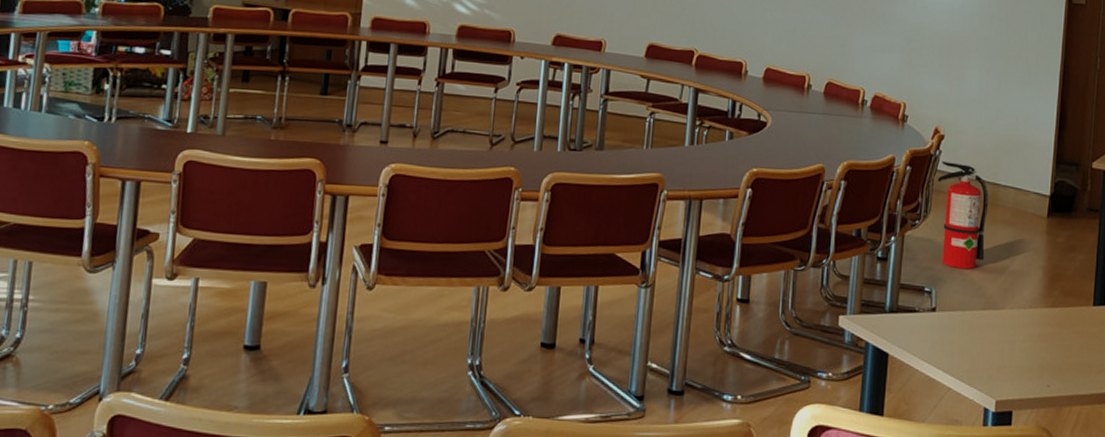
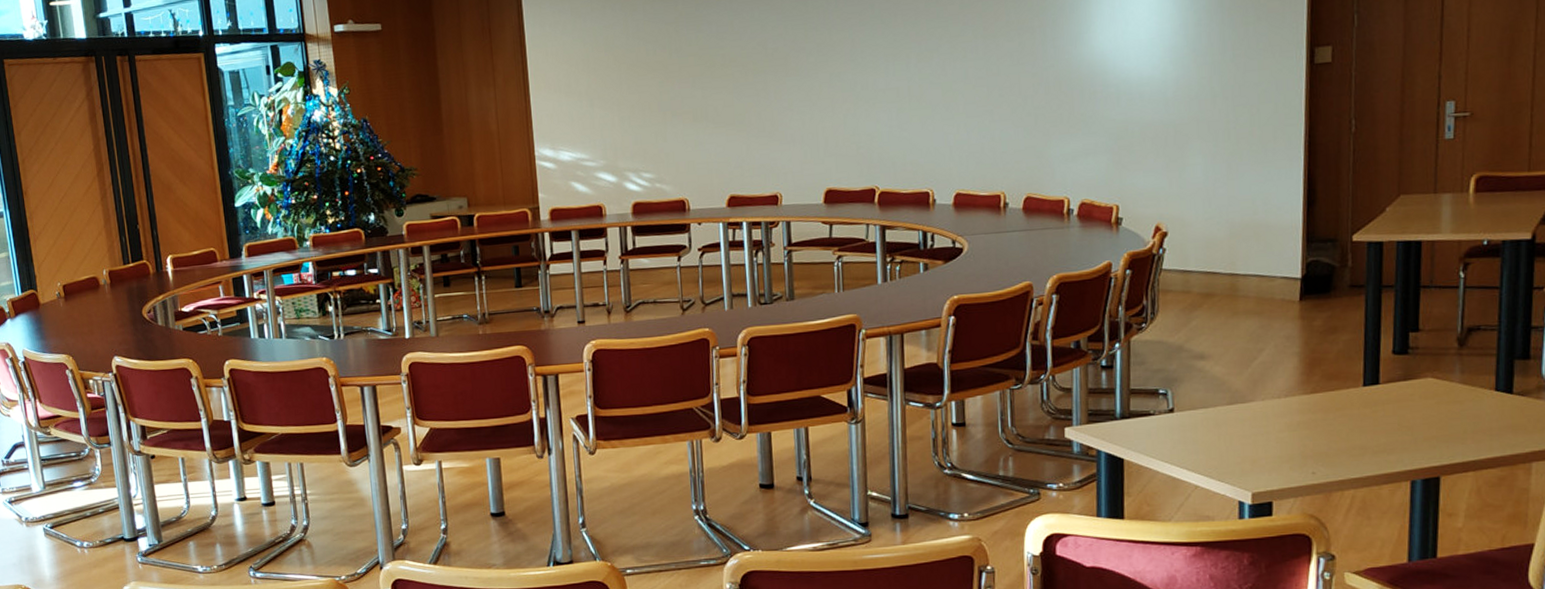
fire extinguisher: present [937,160,989,269] -> none [1163,258,1227,367]

